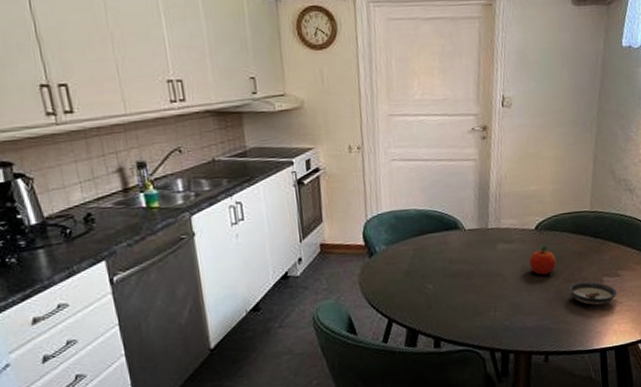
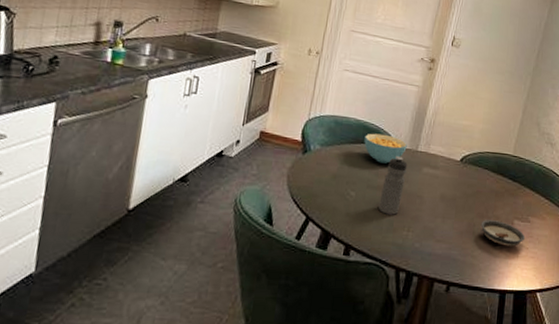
cereal bowl: none [429,218,476,250] -> present [364,133,407,164]
water bottle: none [459,238,482,300] -> present [378,156,408,215]
fruit: present [529,245,556,275] -> none [448,177,474,206]

